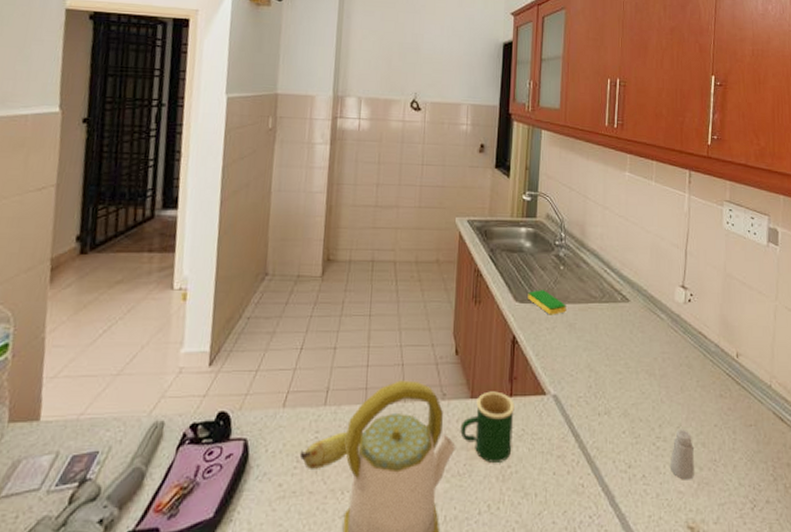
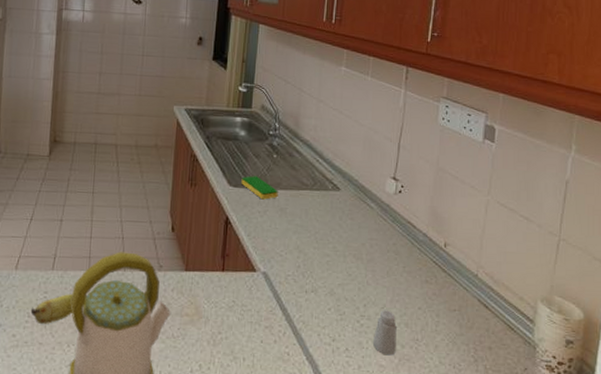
mug: present [460,391,515,462] -> none [175,265,226,329]

